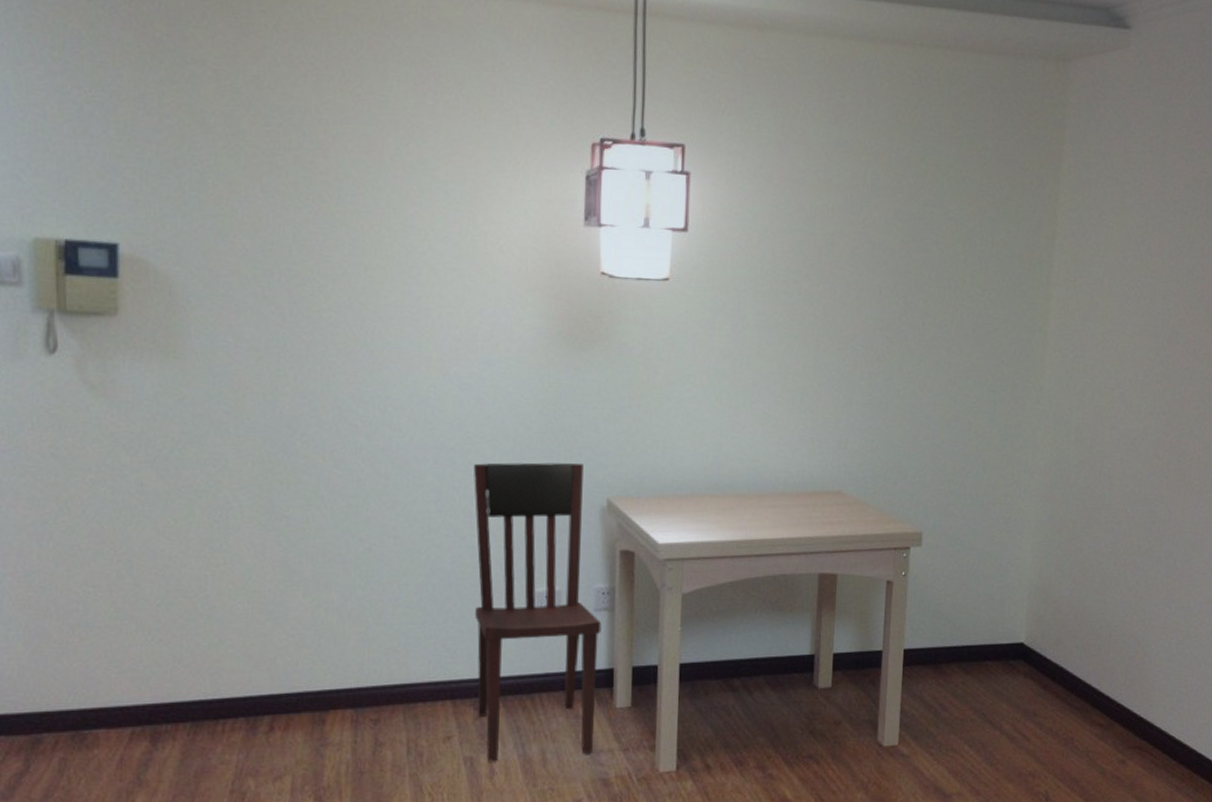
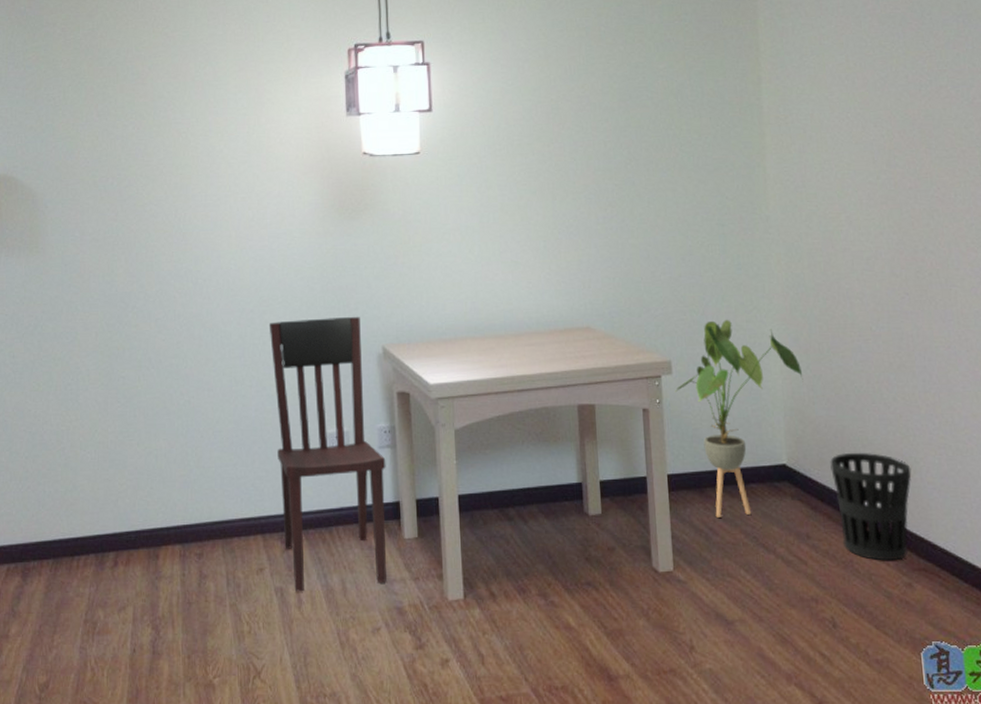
house plant: none [923,491,1053,694] -> present [675,319,804,518]
wastebasket: none [1066,633,1142,739] -> present [830,452,912,561]

